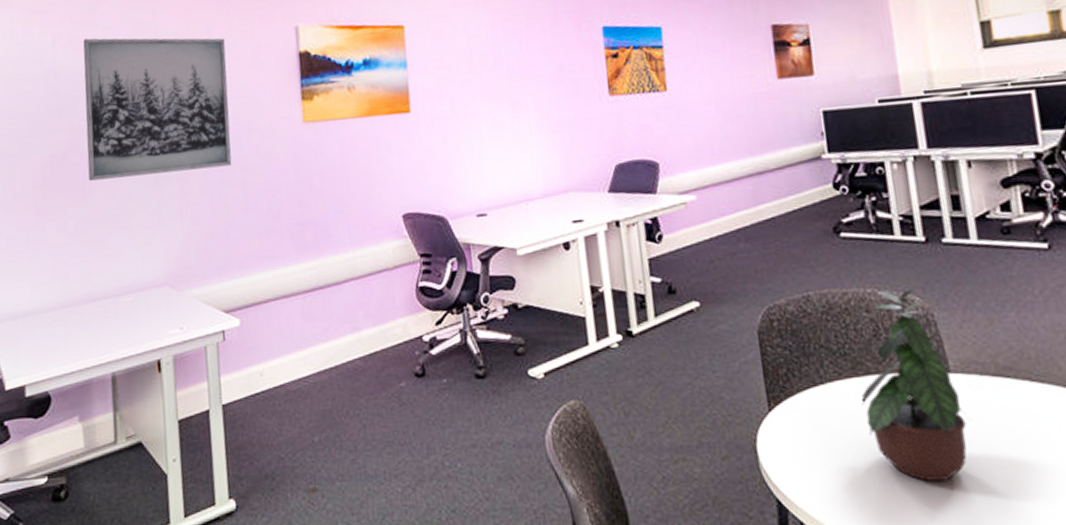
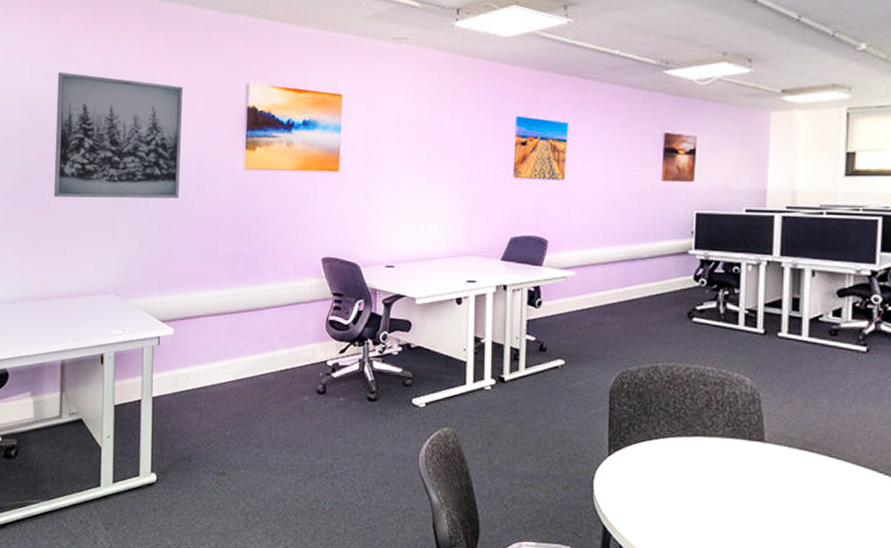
potted plant: present [861,289,967,482] -> none [686,369,771,528]

